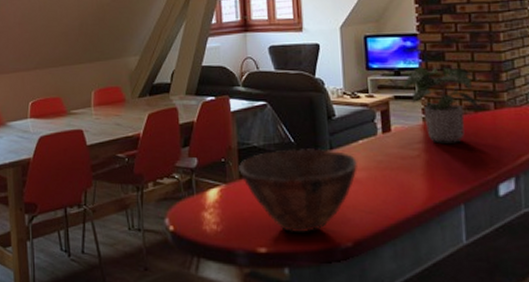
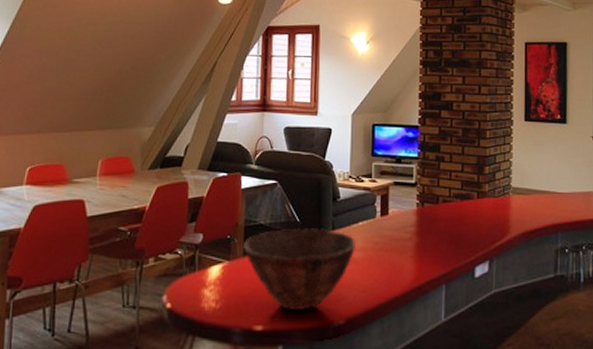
potted plant: present [403,67,478,144] -> none [402,156,464,228]

